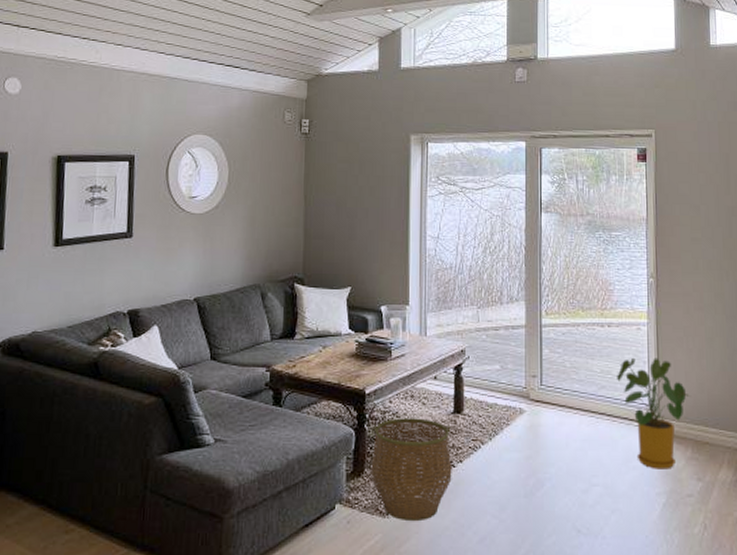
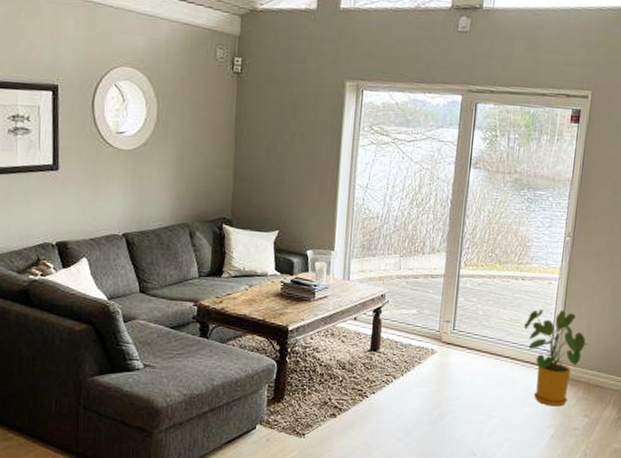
basket: present [371,418,452,520] -> none [290,353,367,441]

